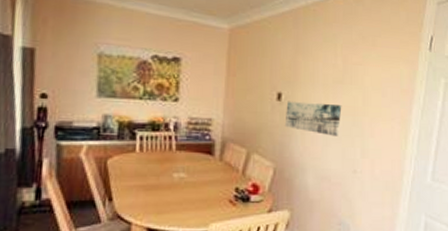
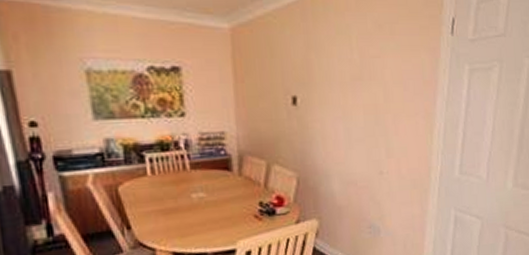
wall art: present [284,101,342,137] -> none [303,103,363,138]

